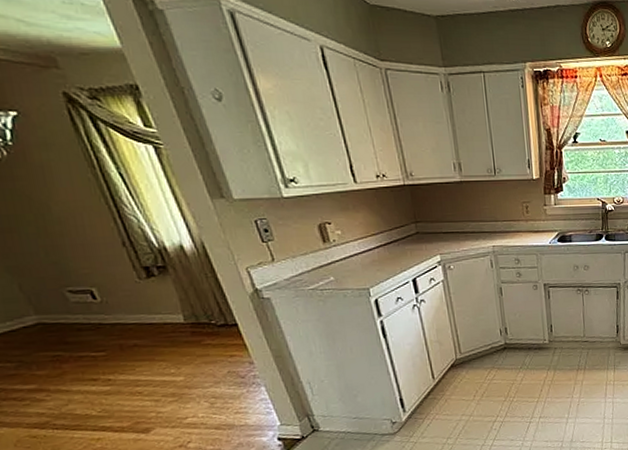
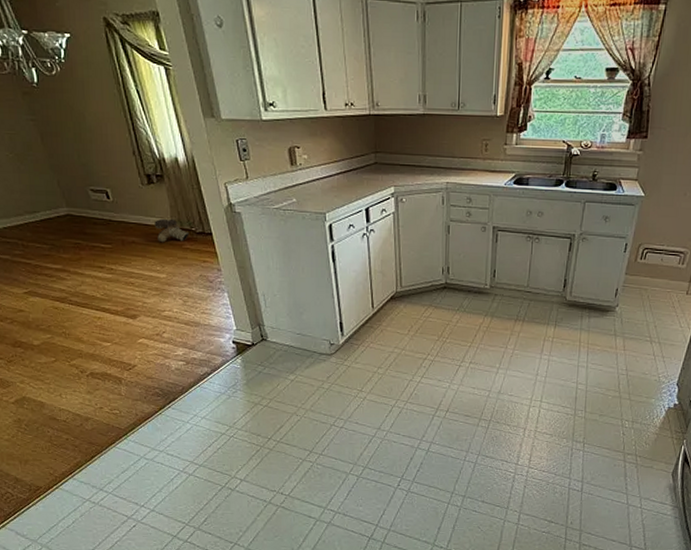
boots: none [161,313,209,342] -> present [154,218,190,243]

